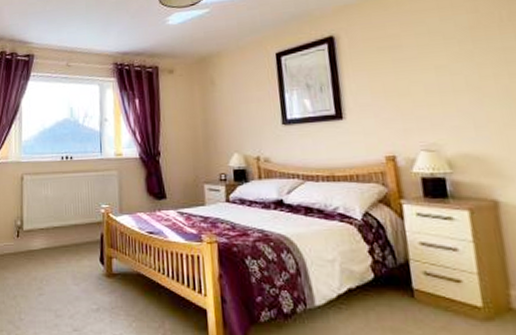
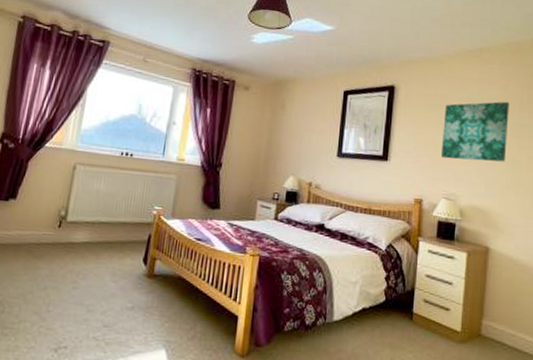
wall art: none [401,25,495,105] -> present [442,101,510,162]

